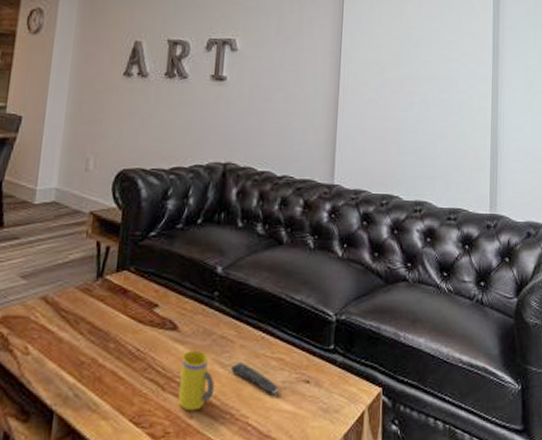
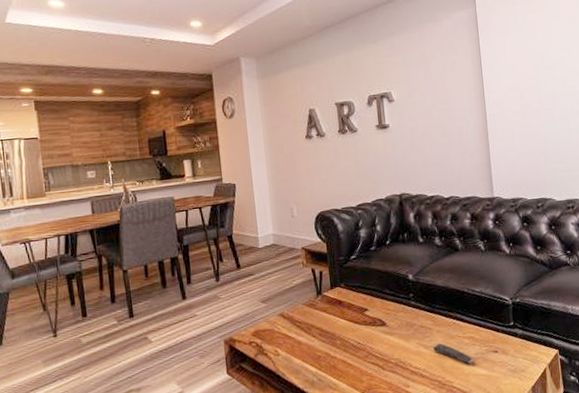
mug: present [178,350,215,411] -> none [393,338,423,382]

